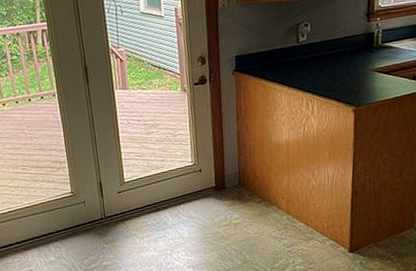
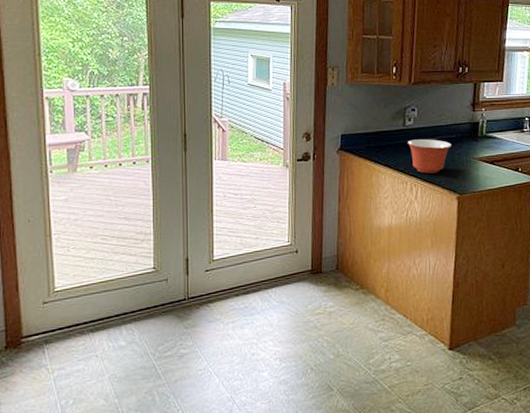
mixing bowl: none [301,53,346,89] -> present [407,139,451,174]

